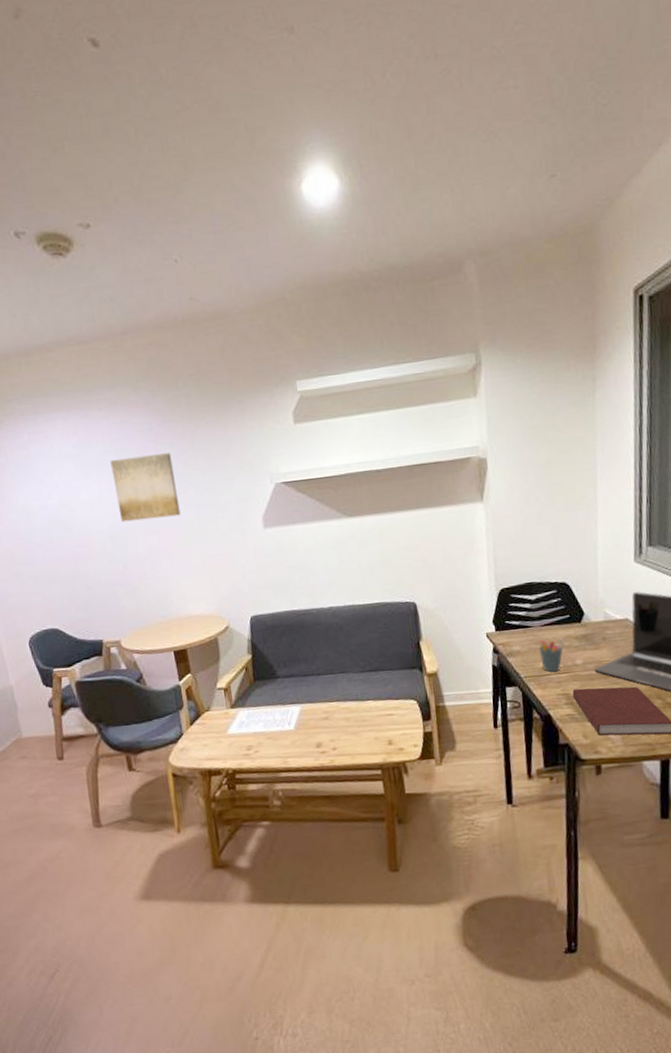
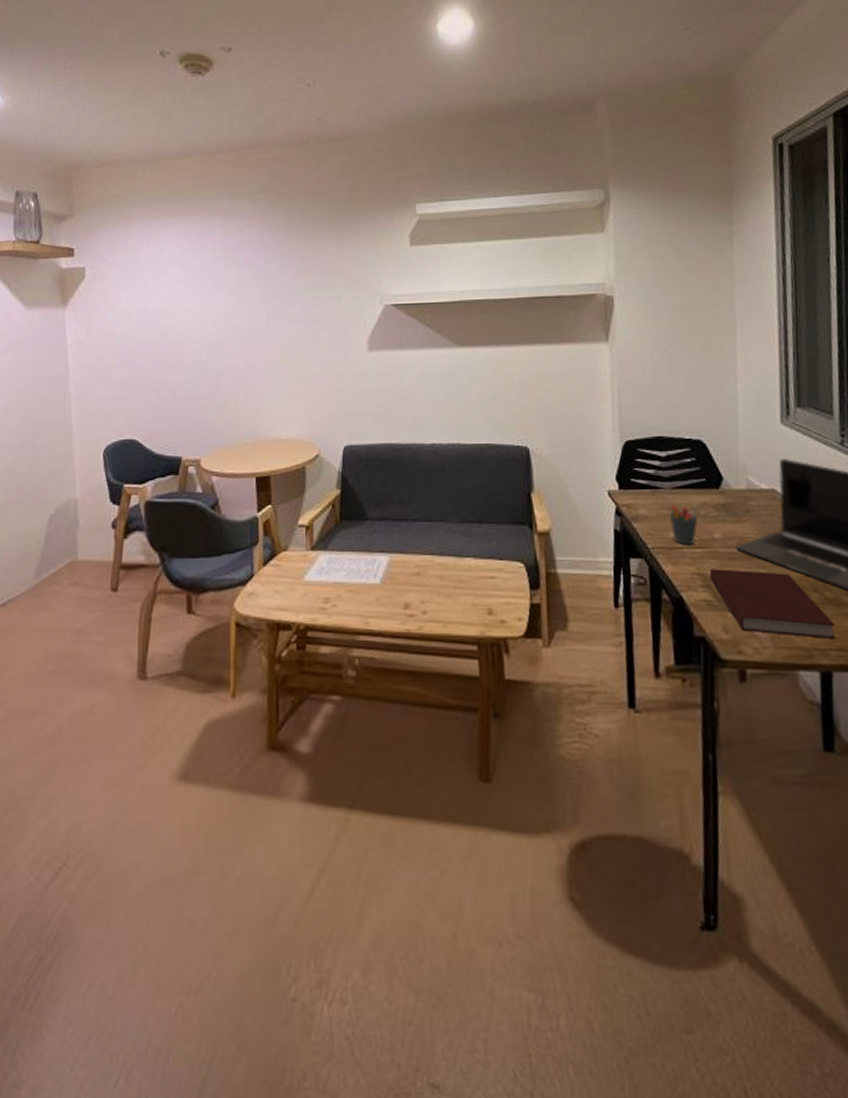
wall art: present [110,453,181,523] -> none [218,265,282,333]

